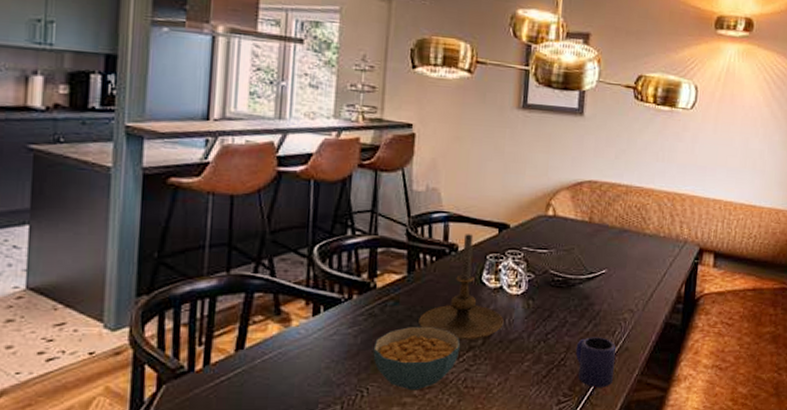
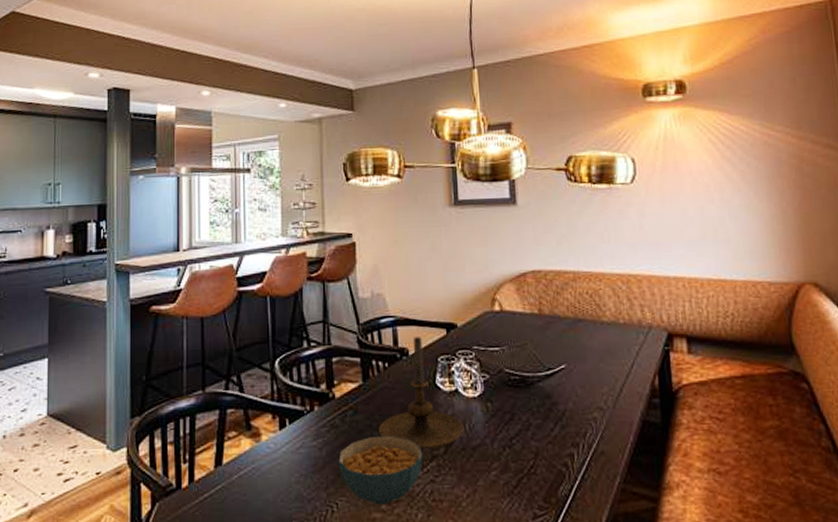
mug: present [575,337,617,387] -> none [544,440,592,498]

